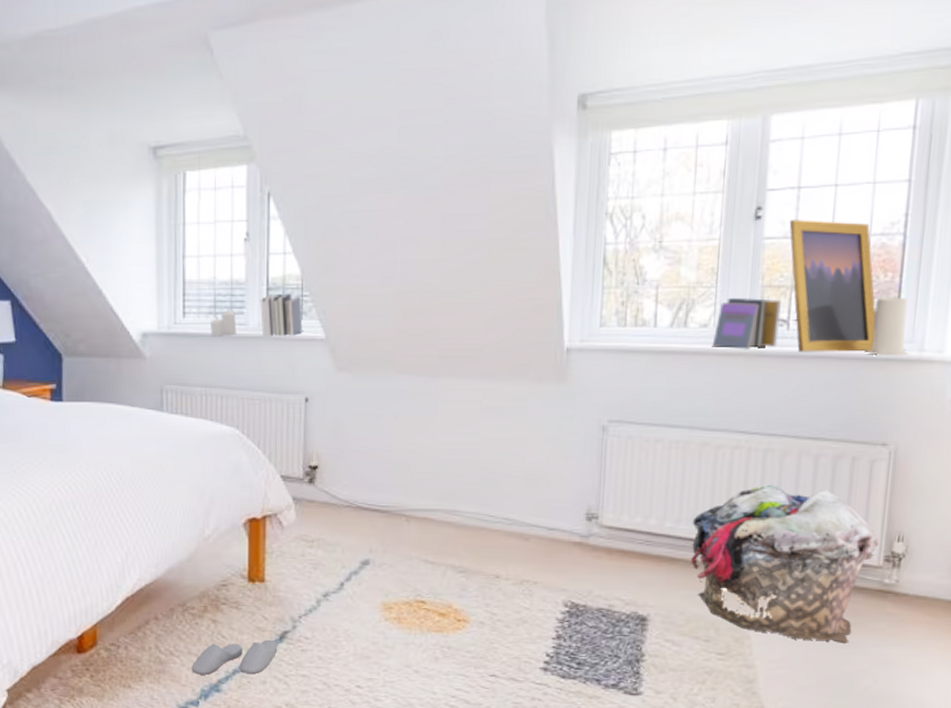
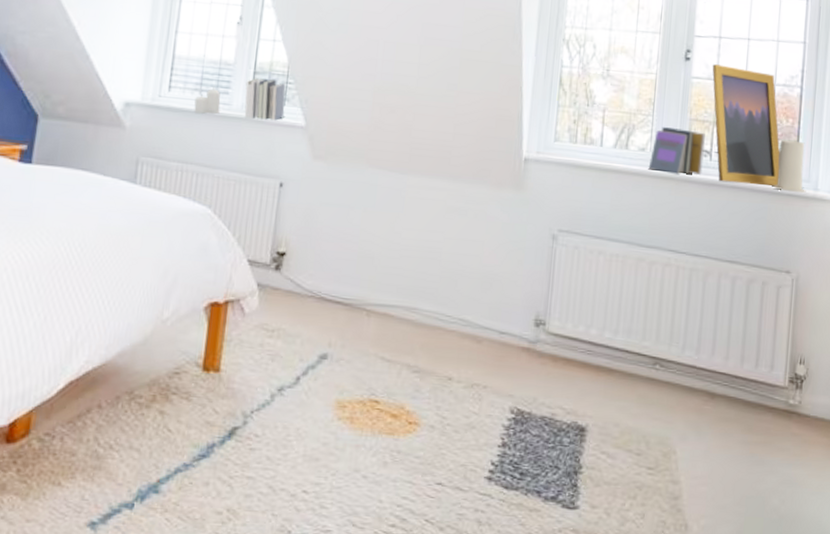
slippers: present [191,639,278,675] -> none [130,435,226,475]
laundry basket: present [691,484,880,643] -> none [626,302,785,462]

